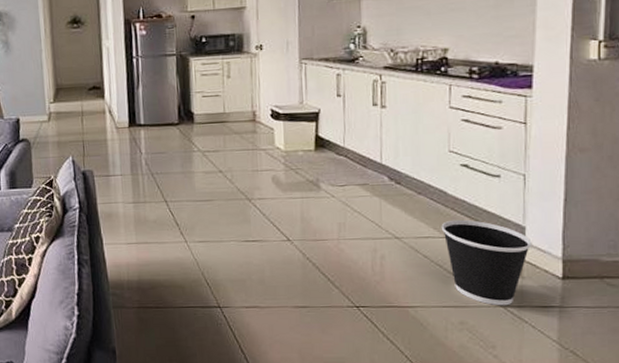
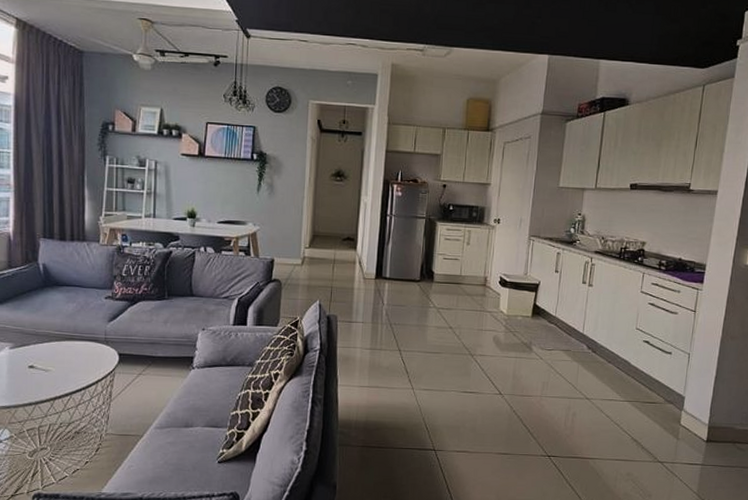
wastebasket: present [441,219,532,306] -> none [622,386,688,462]

